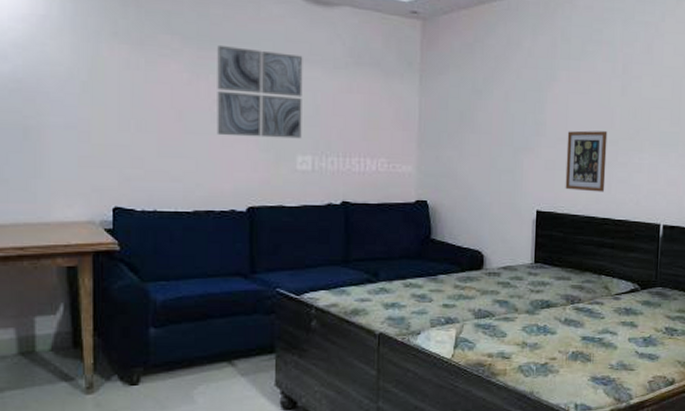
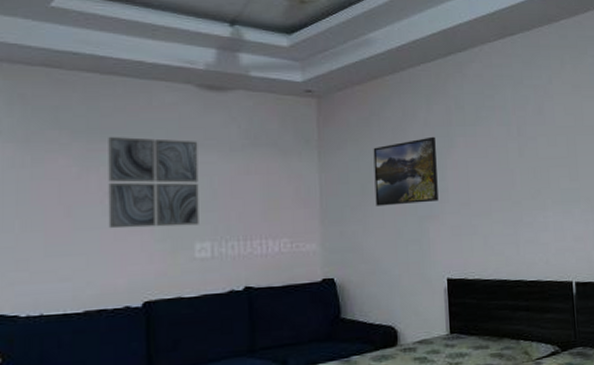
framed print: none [473,68,538,135] -> present [373,136,439,206]
picture frame: present [565,130,608,192] -> none [470,193,514,255]

